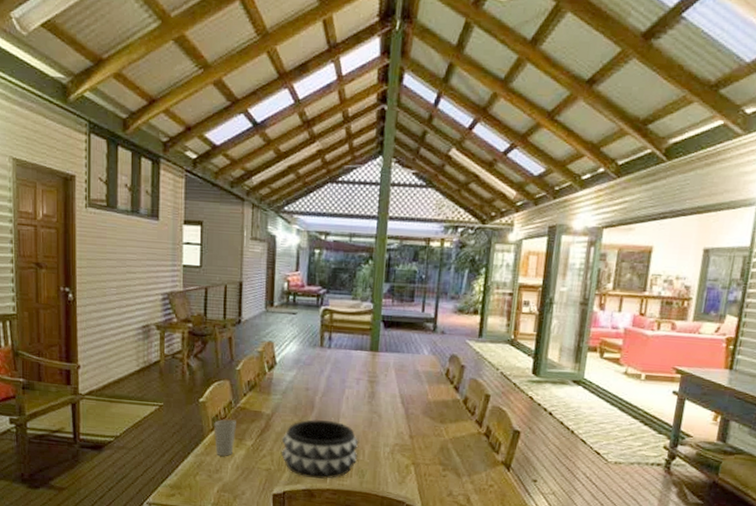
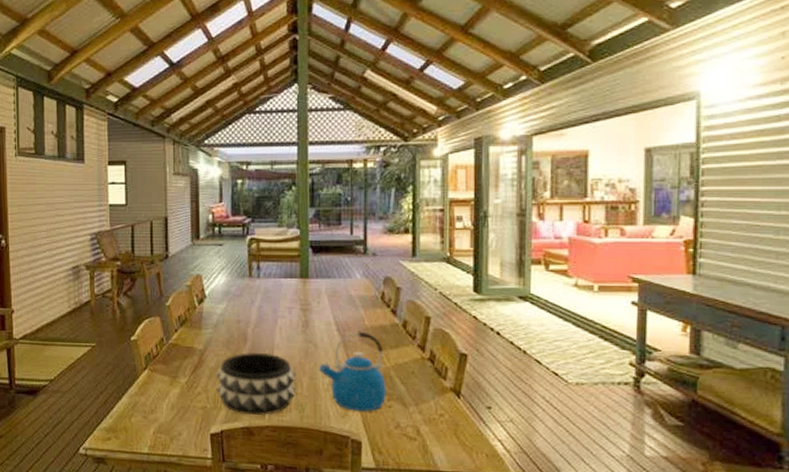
cup: present [214,419,236,456] -> none [147,357,169,395]
kettle: none [381,404,443,480] -> present [319,331,386,412]

